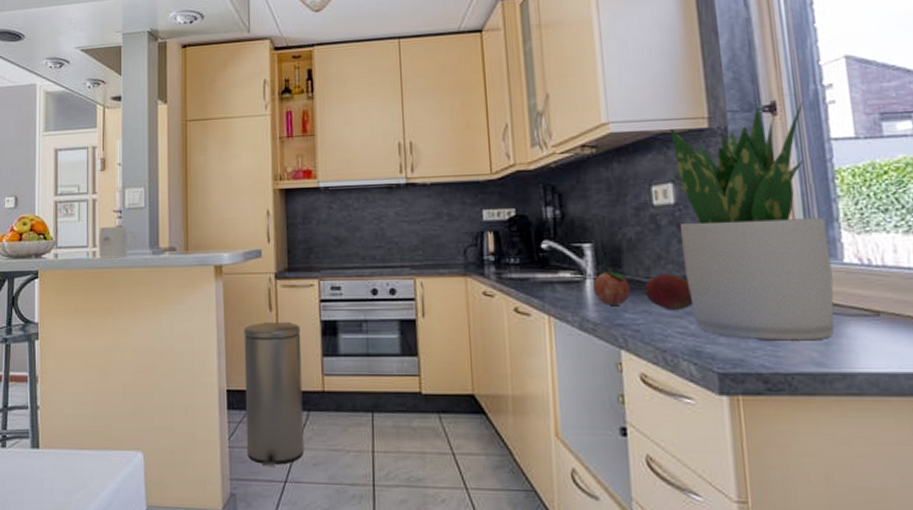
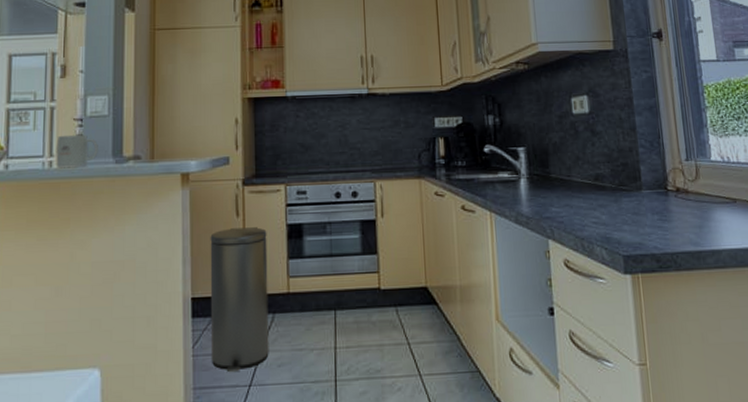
fruit: present [592,267,631,305] -> none [525,167,556,201]
fruit: present [645,273,694,311] -> none [567,172,604,204]
planter: present [667,100,835,341] -> none [583,29,706,226]

